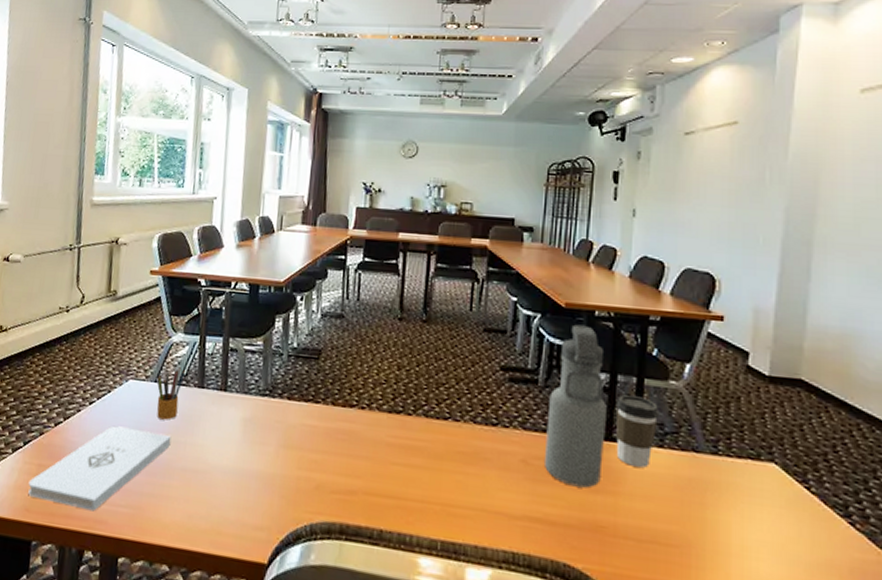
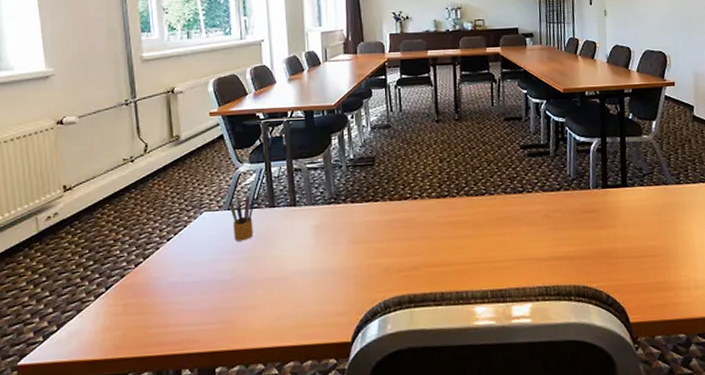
notepad: present [28,425,171,512] -> none [116,253,251,335]
water bottle: present [543,324,607,488] -> none [559,104,603,228]
coffee cup: present [615,394,660,468] -> none [607,150,639,204]

